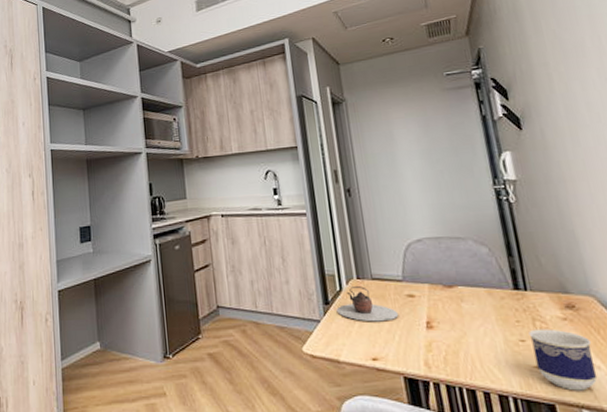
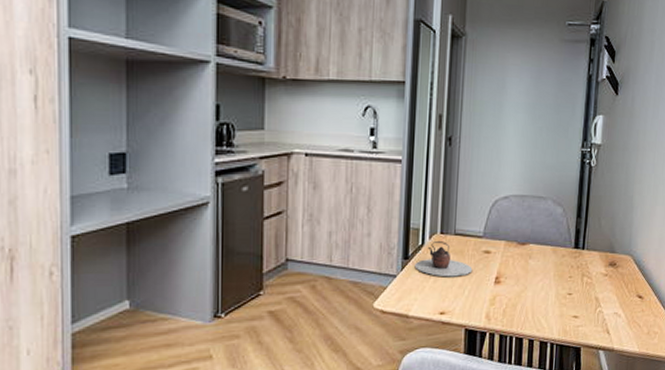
cup: present [528,328,598,391] -> none [575,283,620,336]

